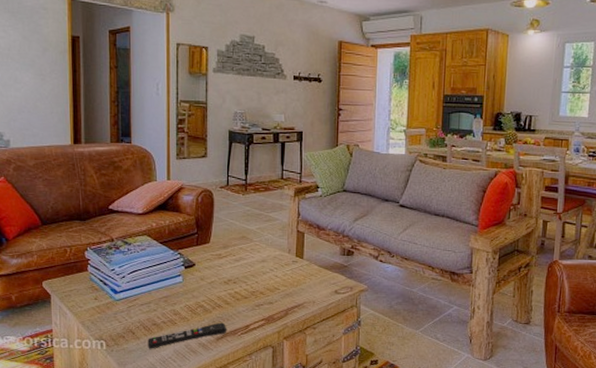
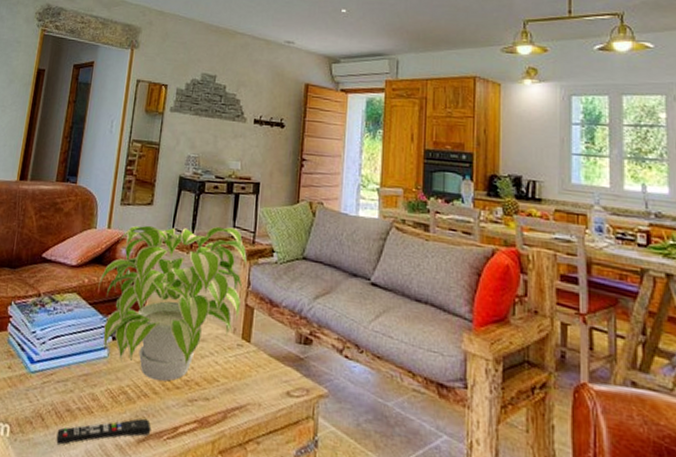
plant: none [166,170,296,295] -> present [98,225,247,382]

